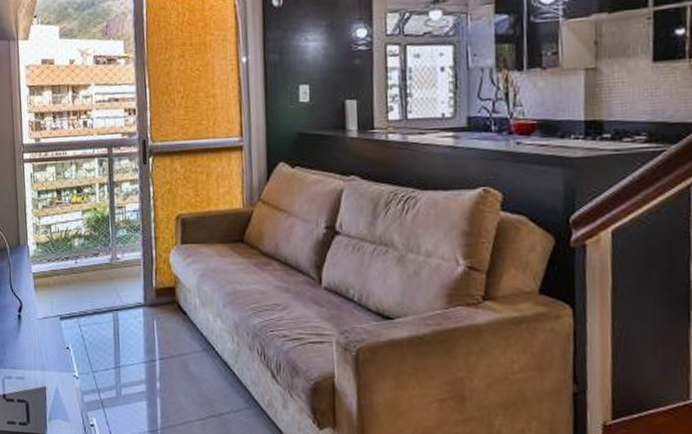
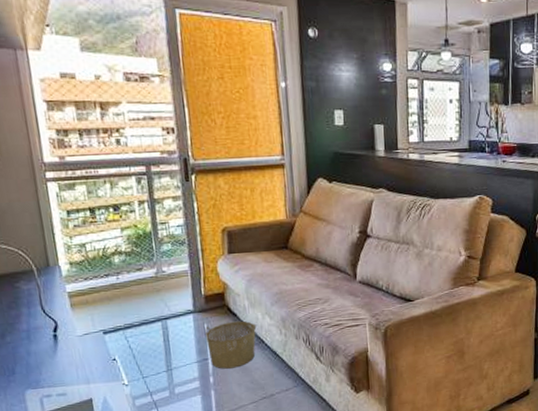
basket: none [153,321,207,375] -> present [204,321,257,369]

